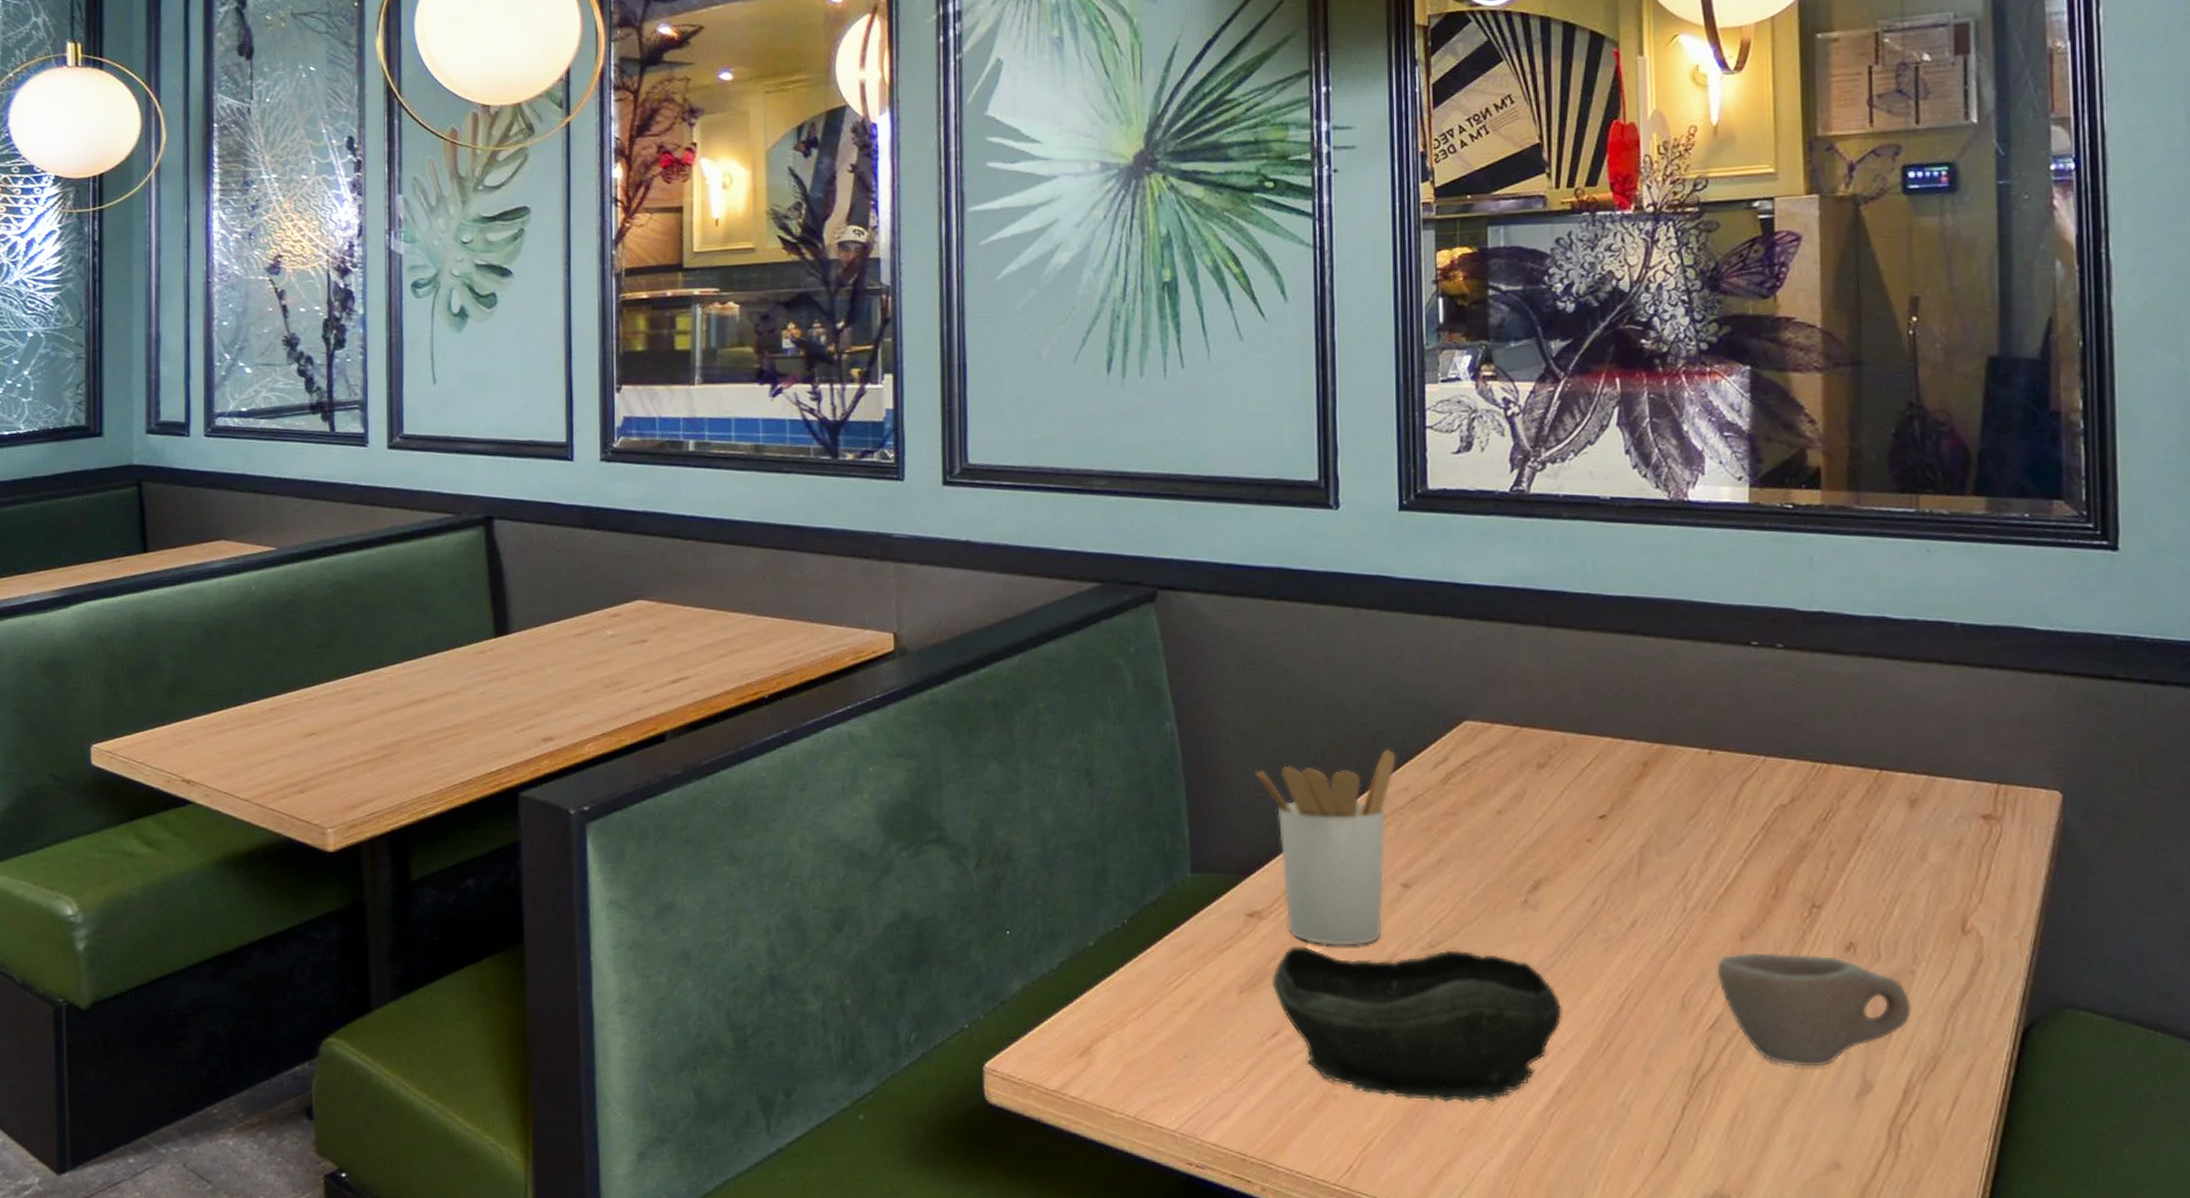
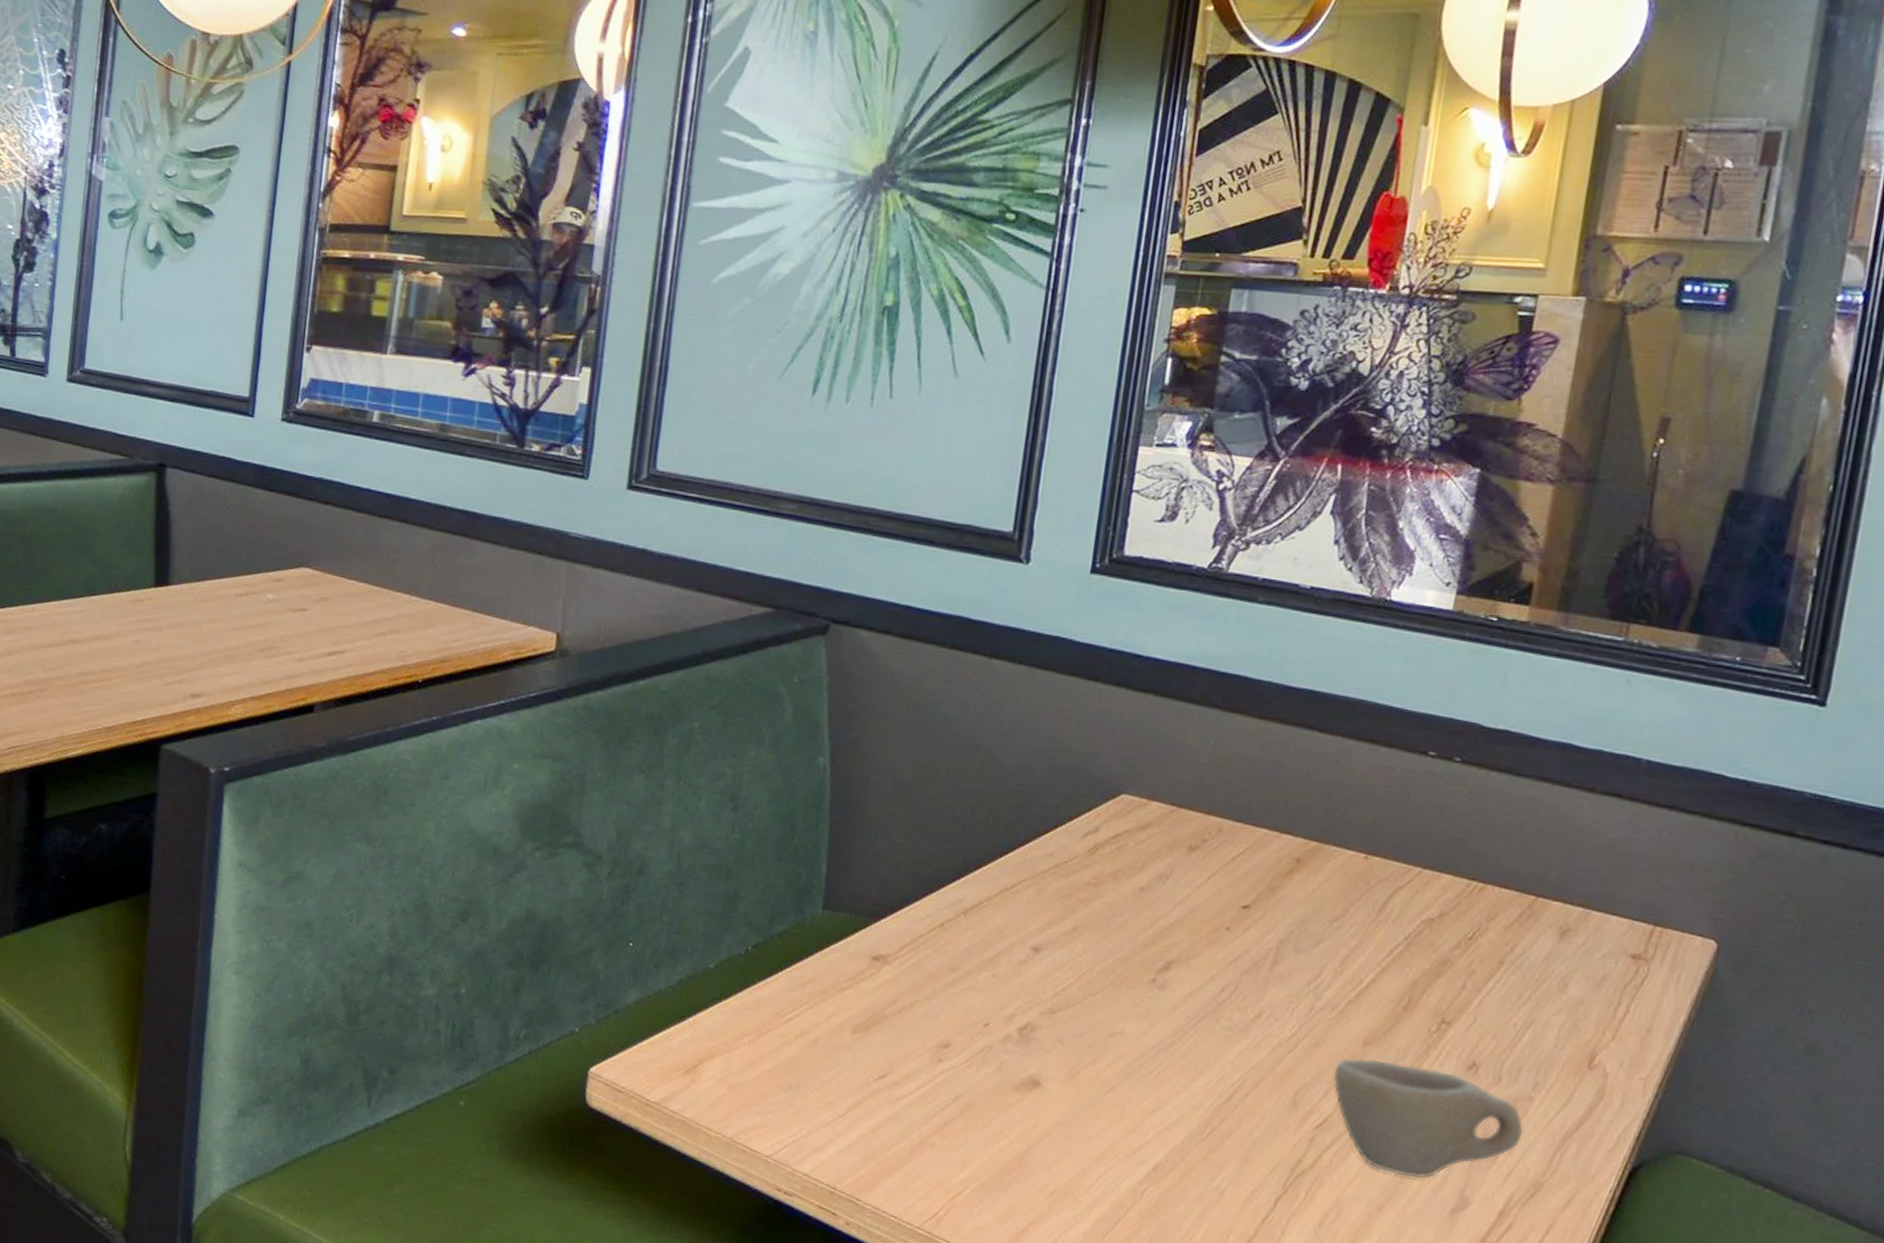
utensil holder: present [1255,749,1396,946] -> none [902,812,1048,1002]
bowl: present [1271,945,1563,1104] -> none [886,993,1173,1170]

